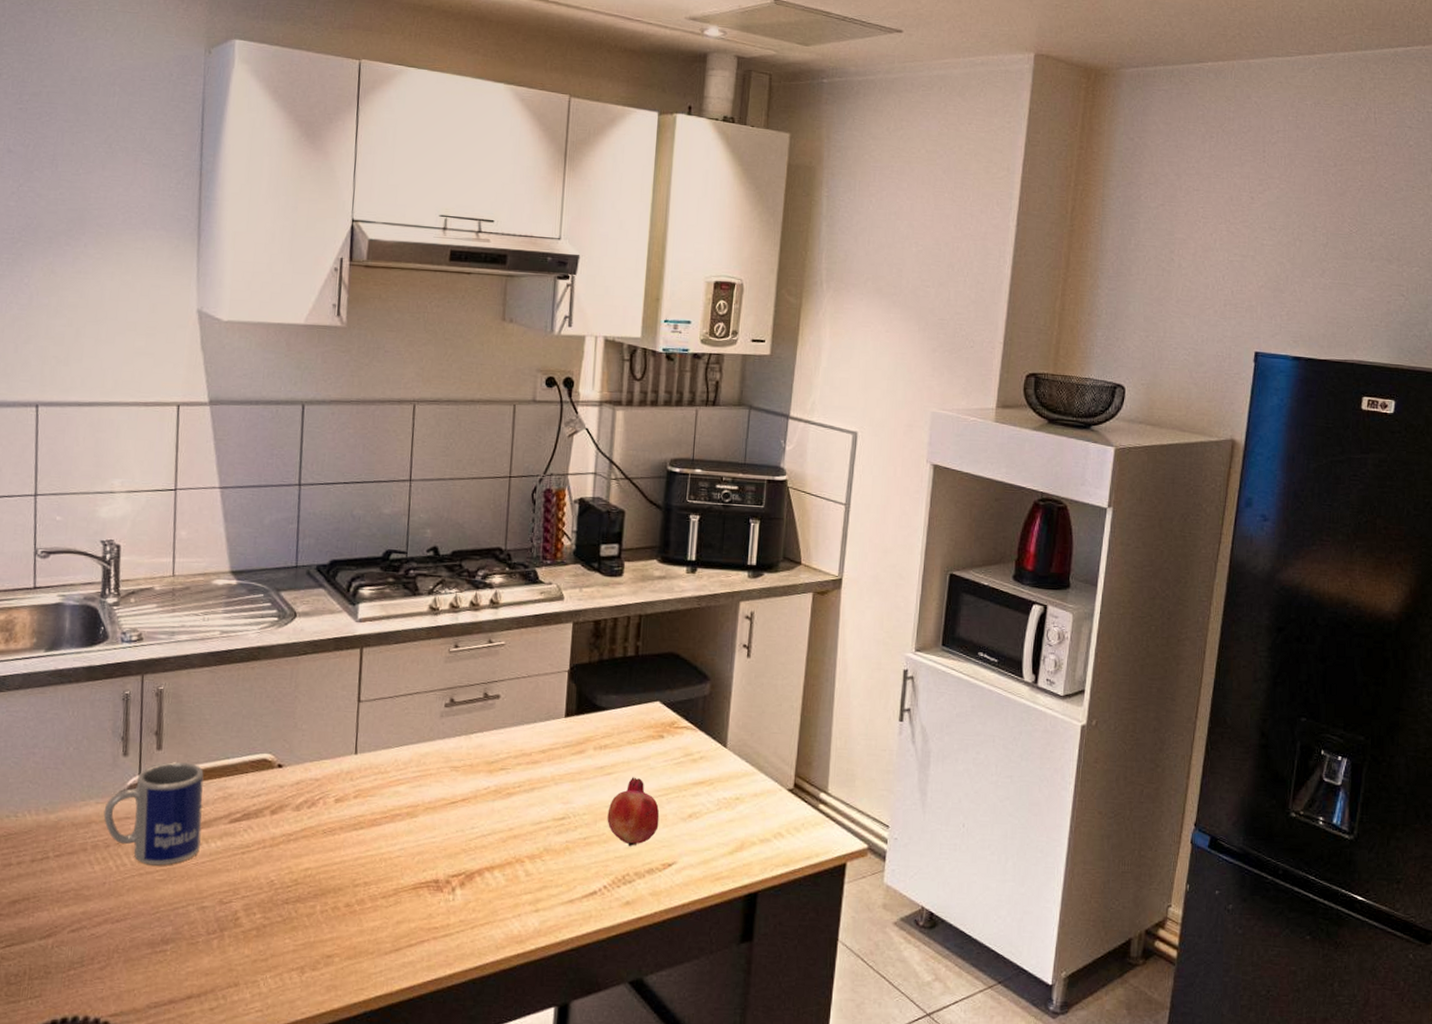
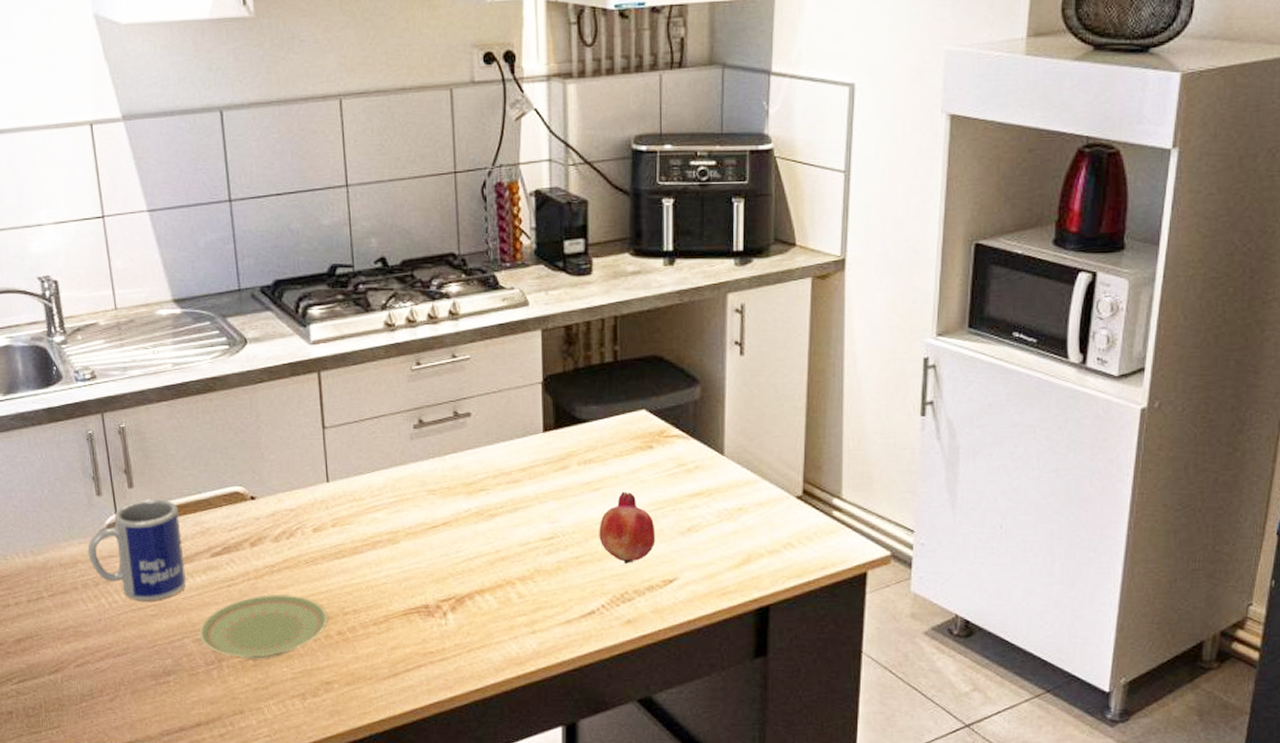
plate: none [205,863,339,930] -> present [199,595,328,659]

